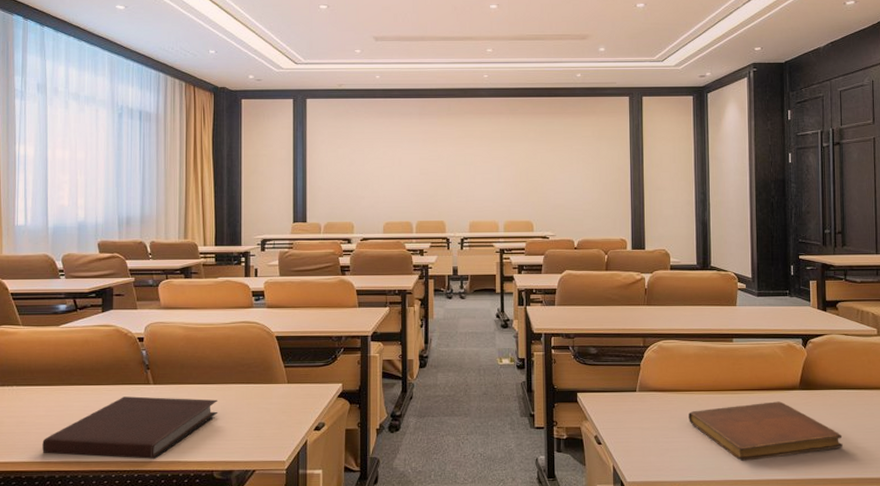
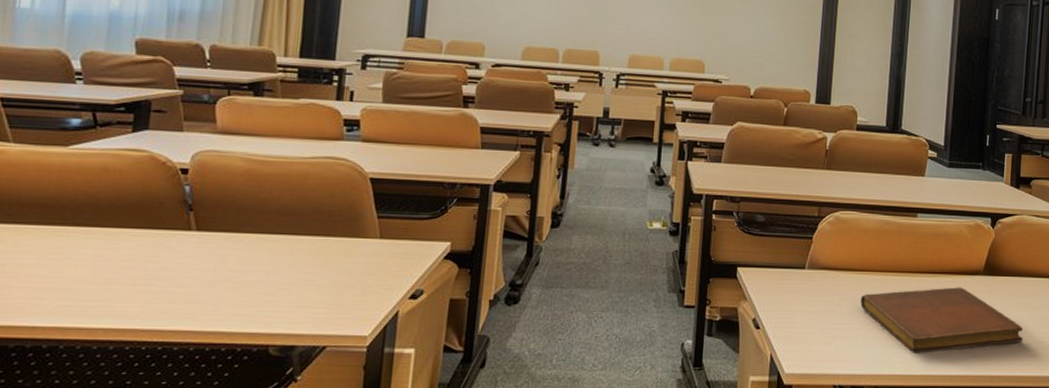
notebook: present [42,396,218,459] -> none [26,245,283,328]

